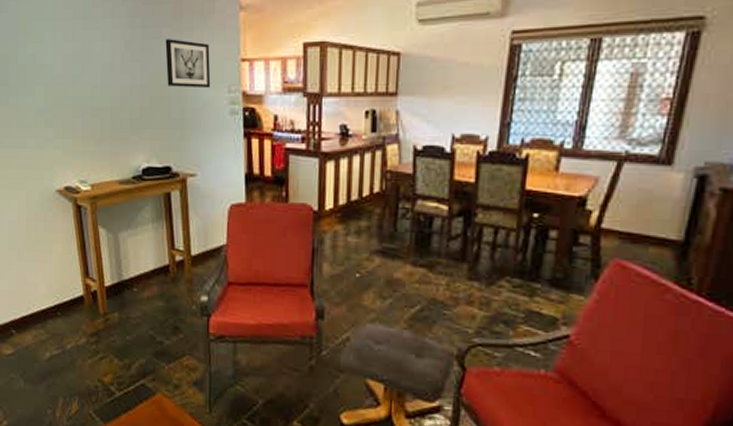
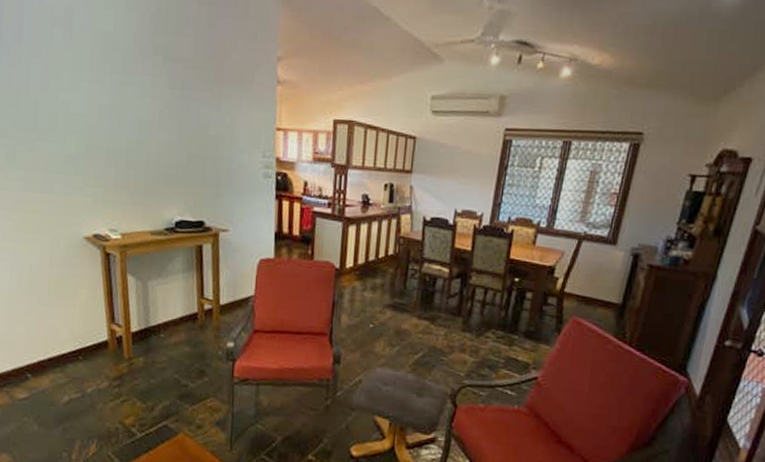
wall art: present [165,39,211,89] -> none [204,102,248,152]

